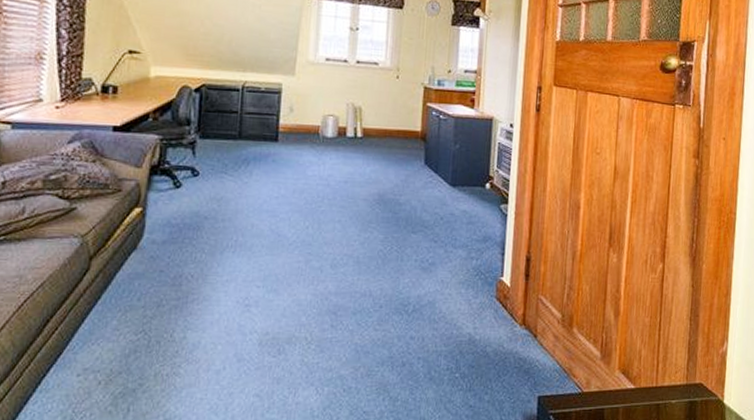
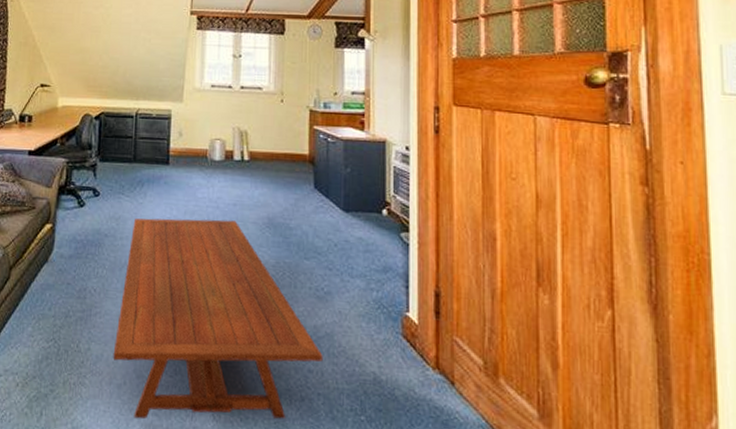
coffee table: none [211,197,425,402] -> present [113,218,323,420]

